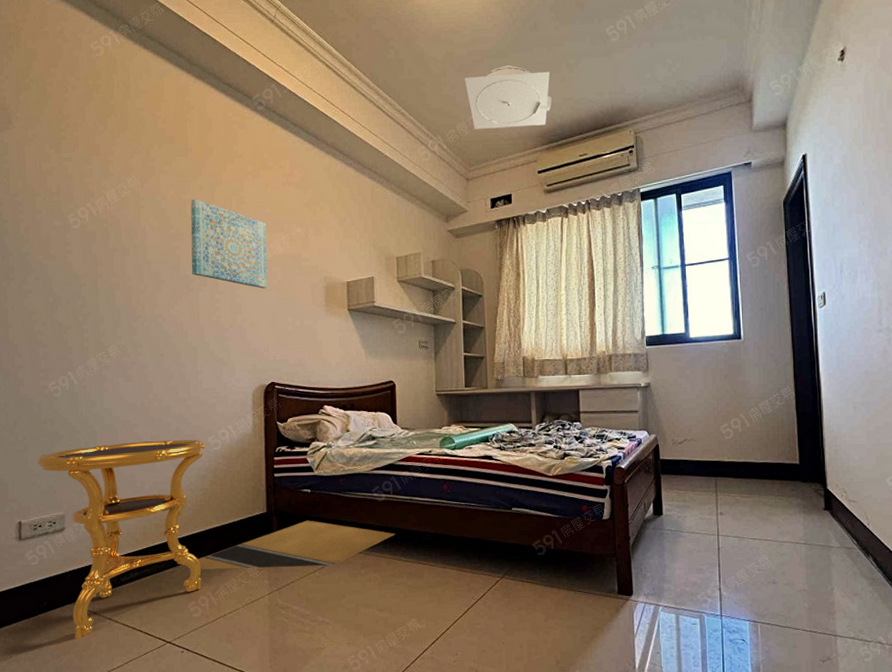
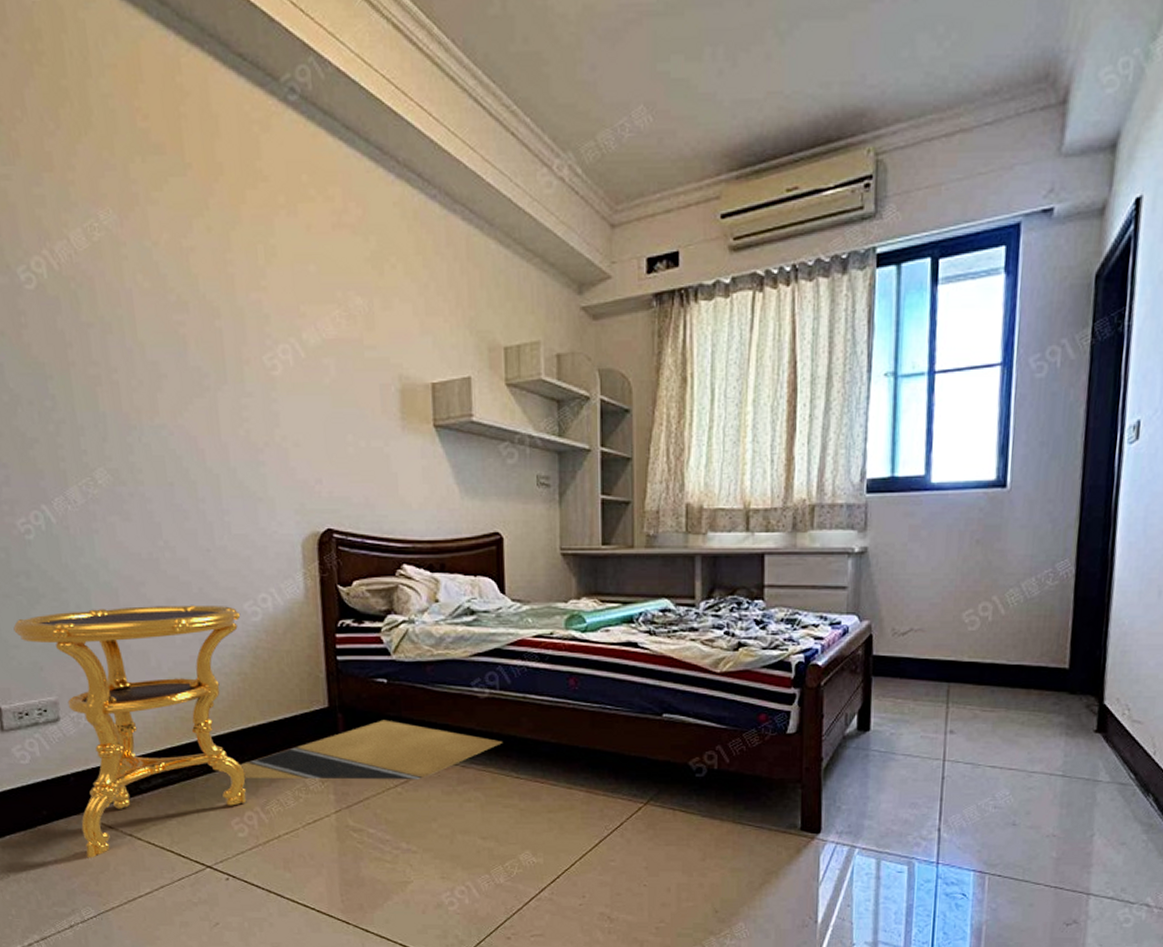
wall art: present [190,198,268,289] -> none [195,246,317,391]
ceiling light: present [465,64,552,129] -> none [612,29,748,142]

